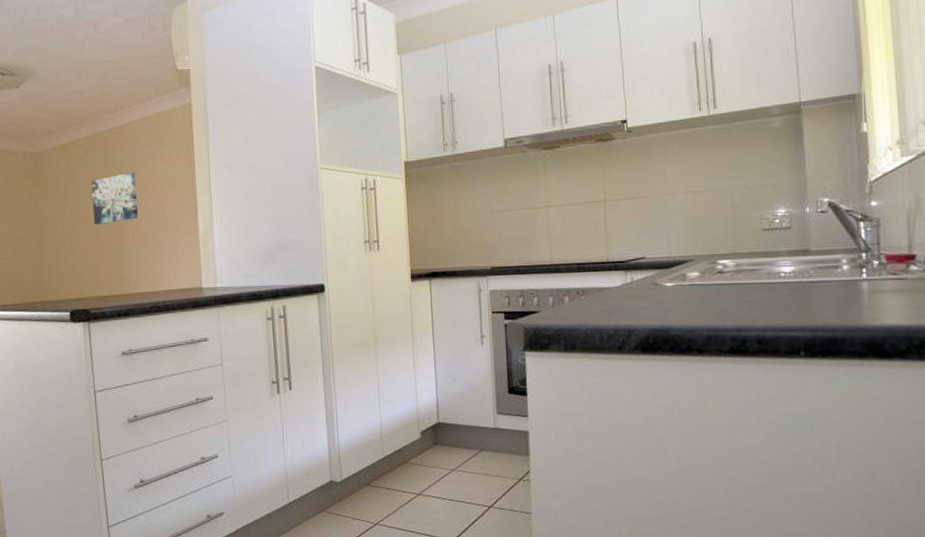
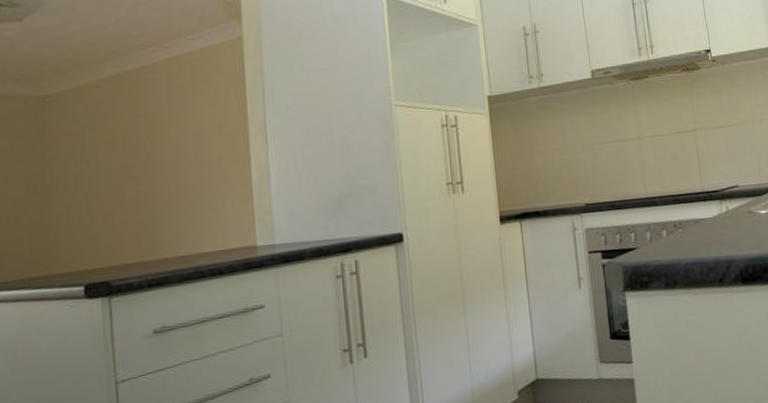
wall art: present [91,171,139,225] -> none [115,115,177,180]

